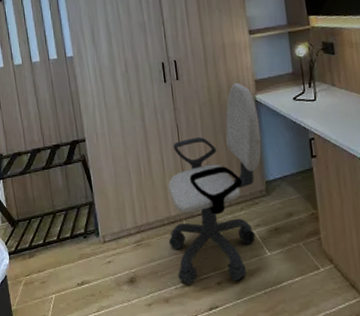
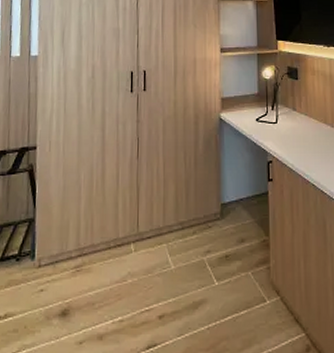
office chair: present [168,82,262,285] -> none [111,98,222,319]

